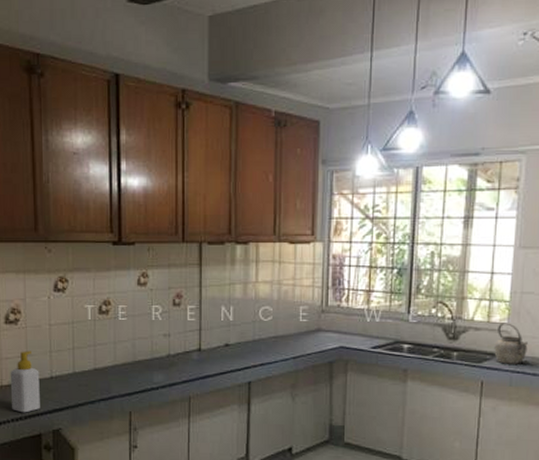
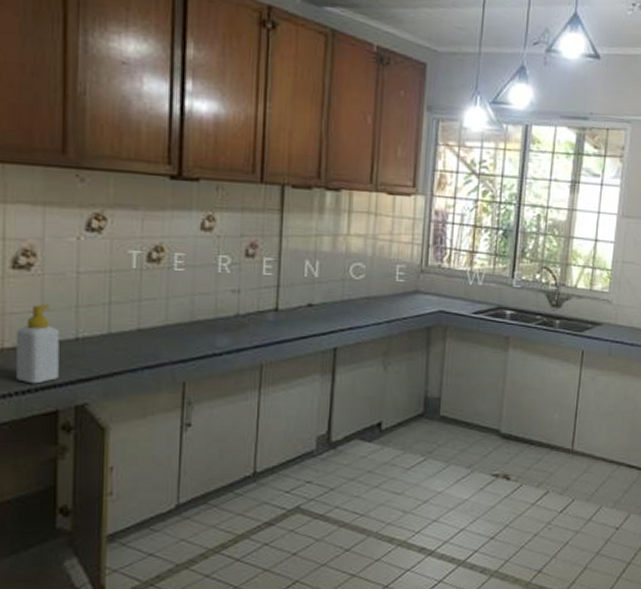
kettle: present [494,321,528,364] -> none [595,290,627,334]

